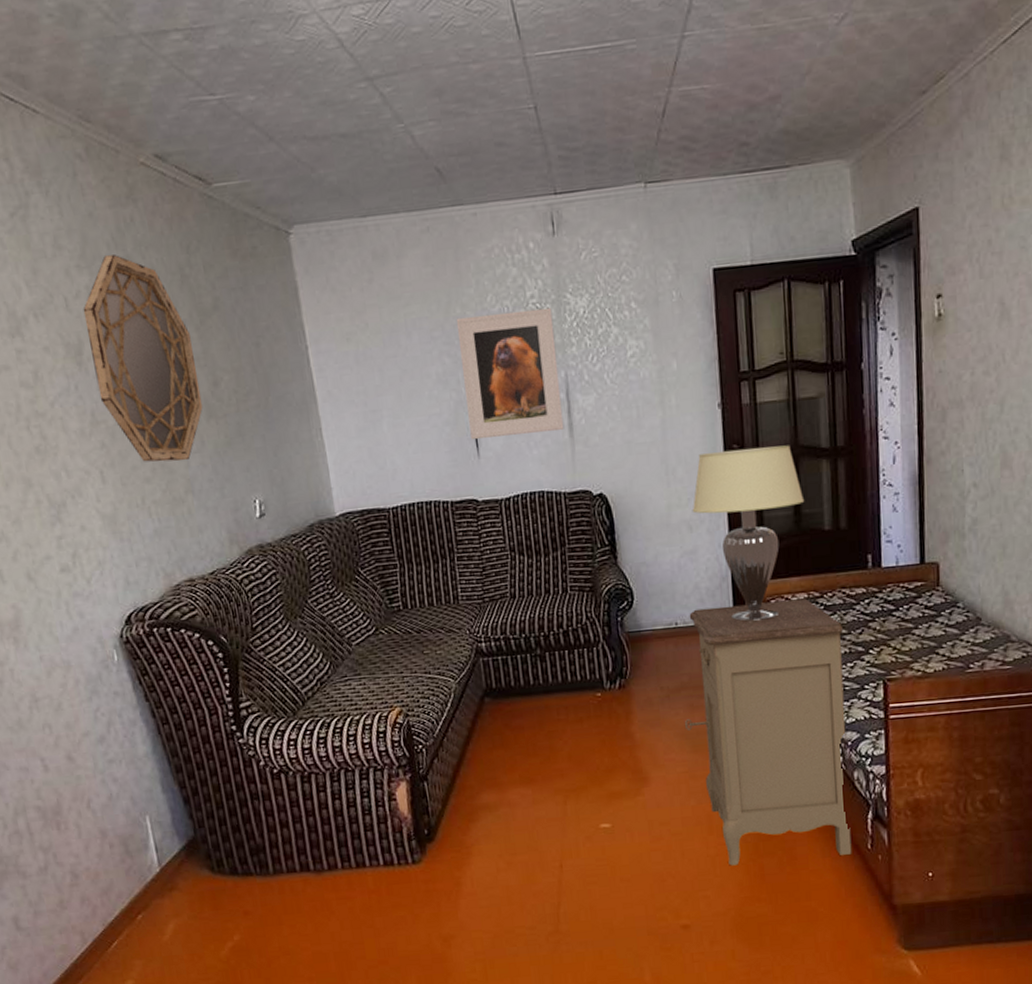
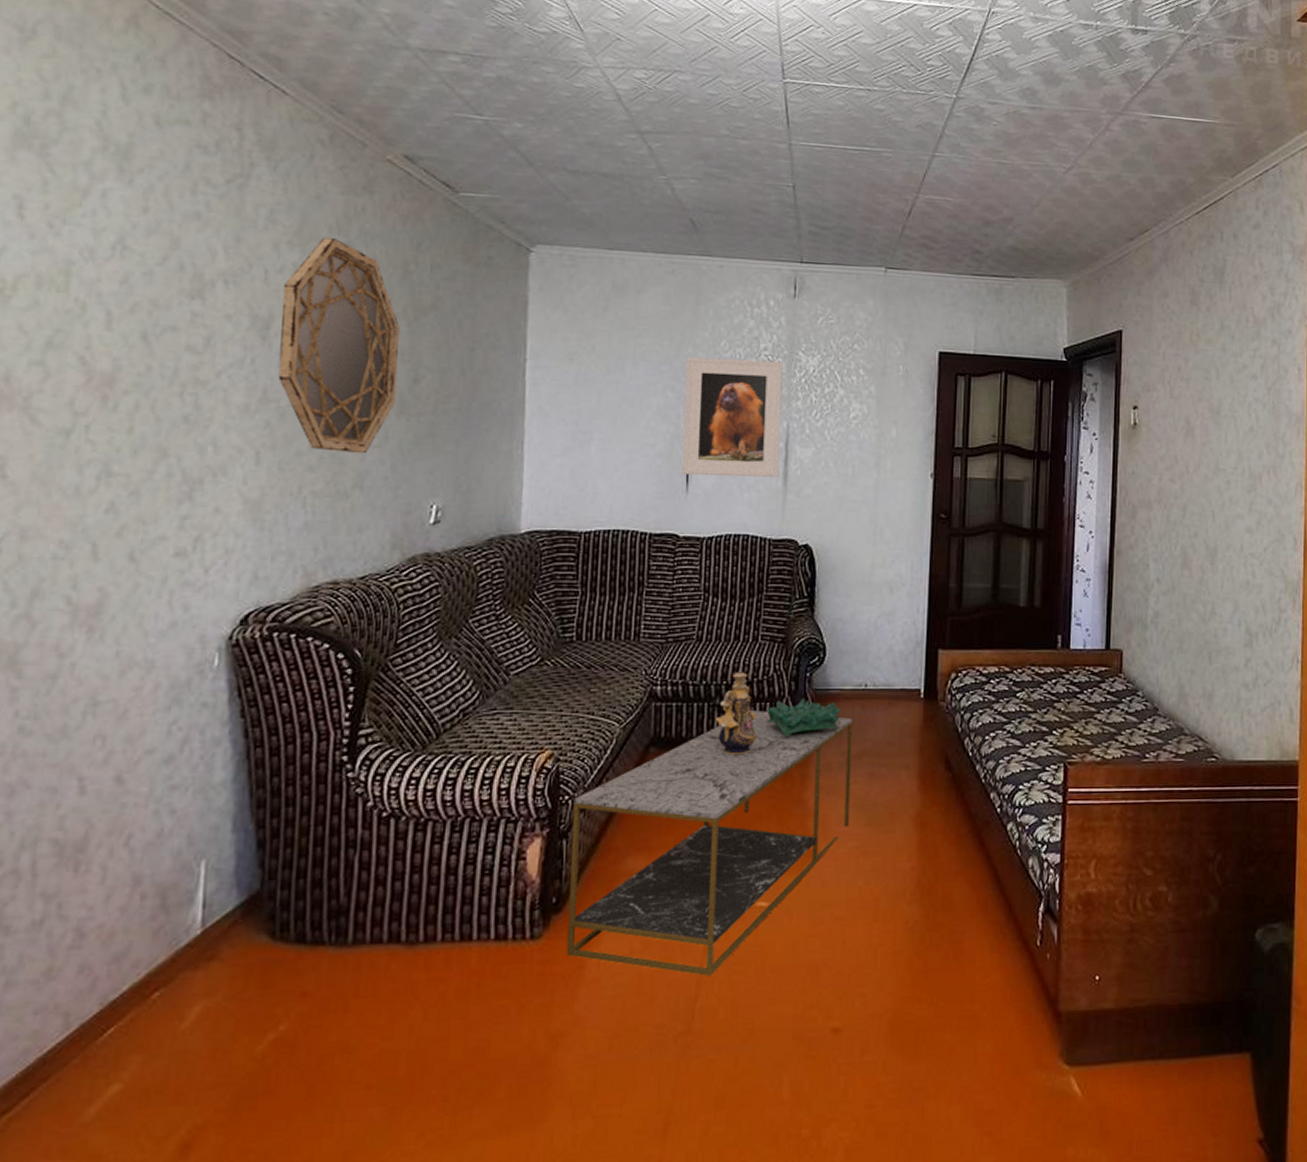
coffee table: none [426,655,676,887] -> present [567,710,853,976]
decorative vase: none [539,623,579,699] -> present [715,672,757,756]
decorative bowl: none [585,641,656,678] -> present [766,698,841,736]
nightstand: present [685,598,852,866] -> none [863,672,1029,959]
lampshade: present [692,445,805,622] -> none [894,518,1003,690]

